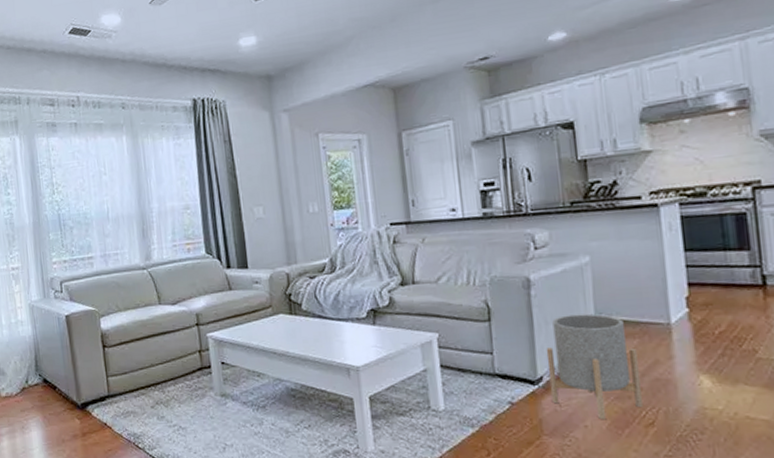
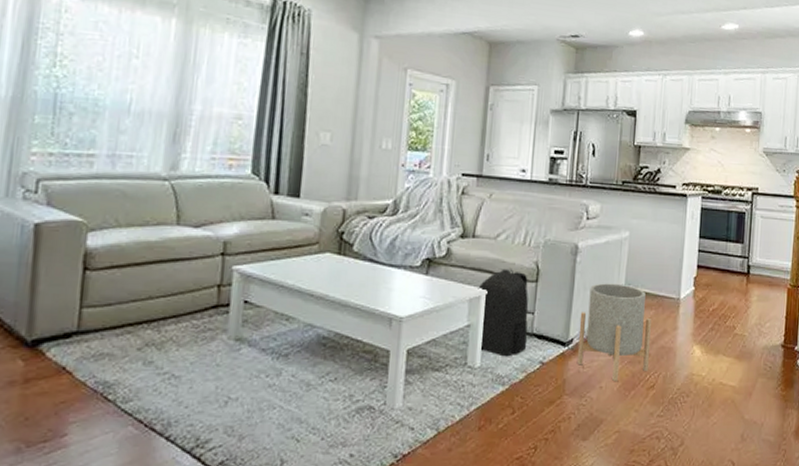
backpack: none [427,309,491,399] -> present [478,267,529,357]

